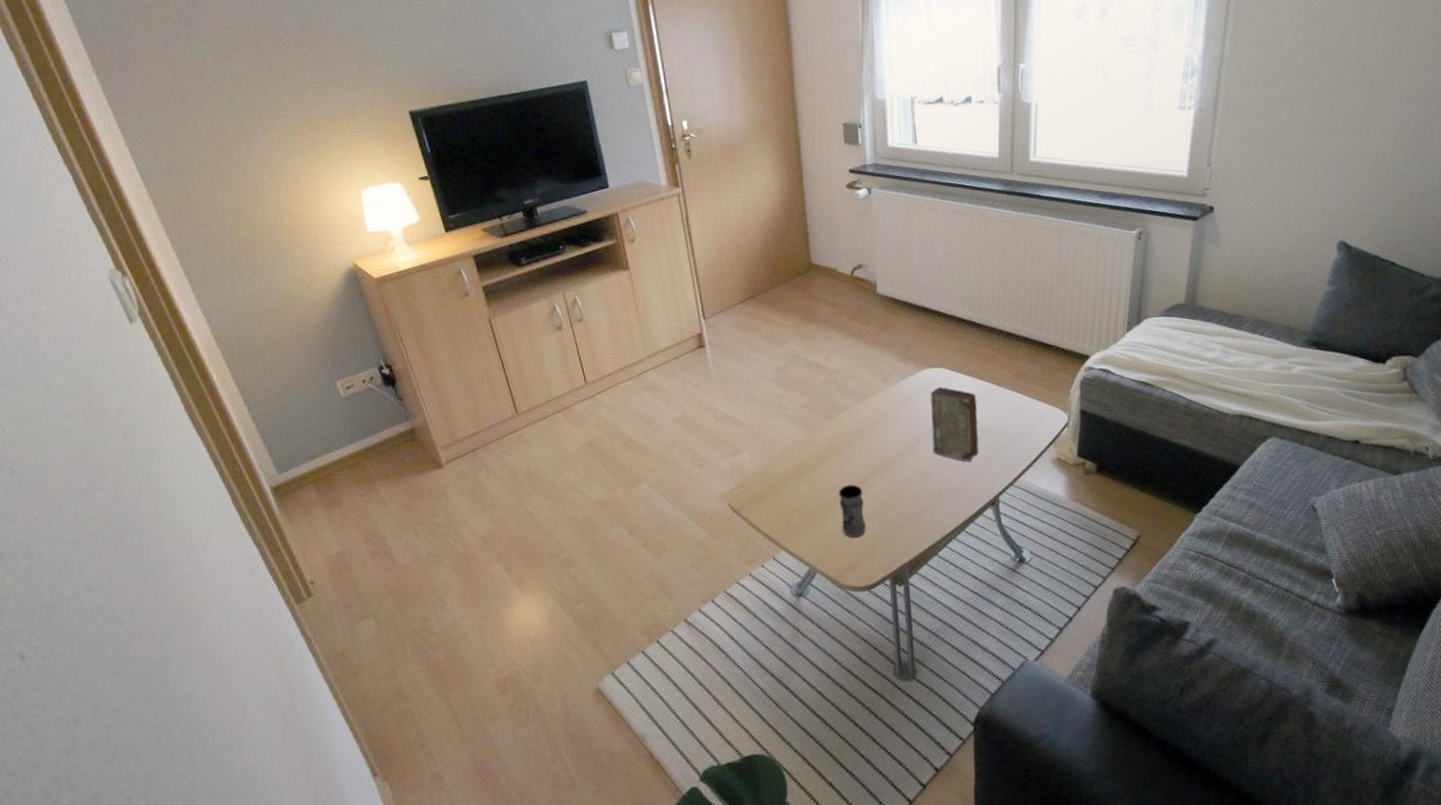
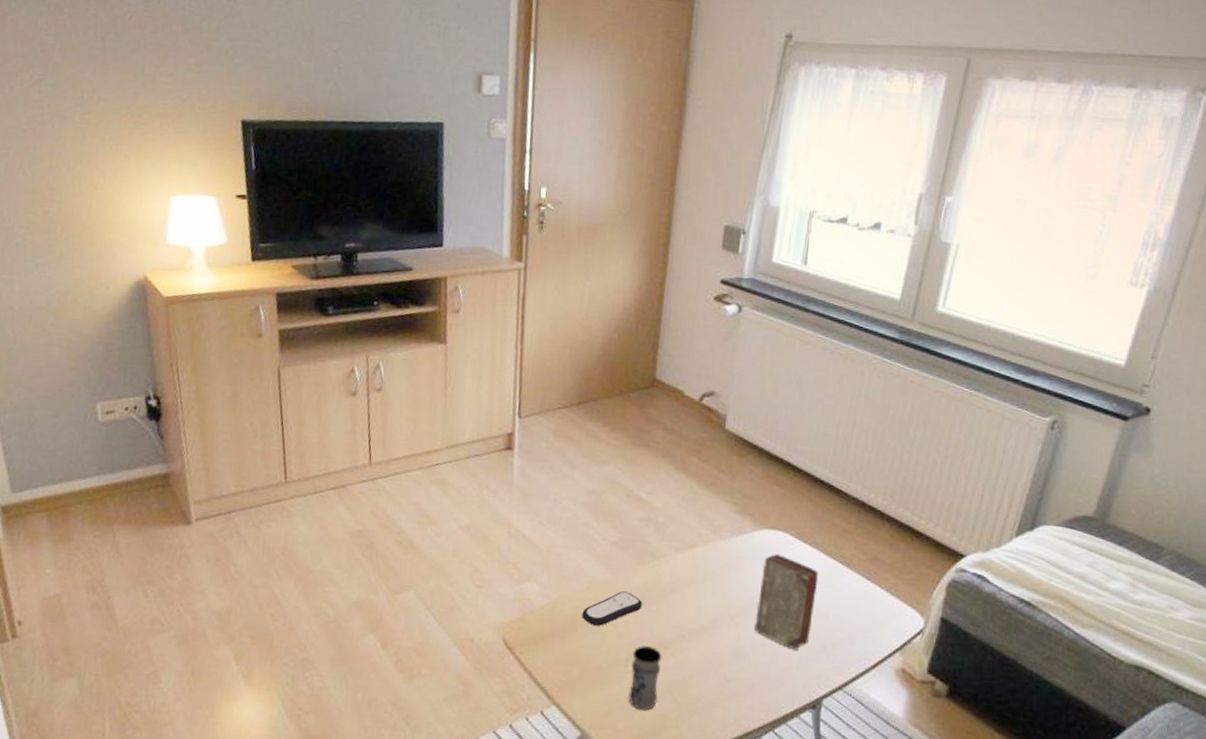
remote control: none [790,444,839,478] -> present [582,591,643,626]

